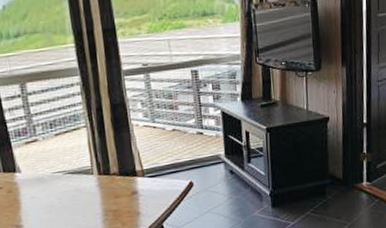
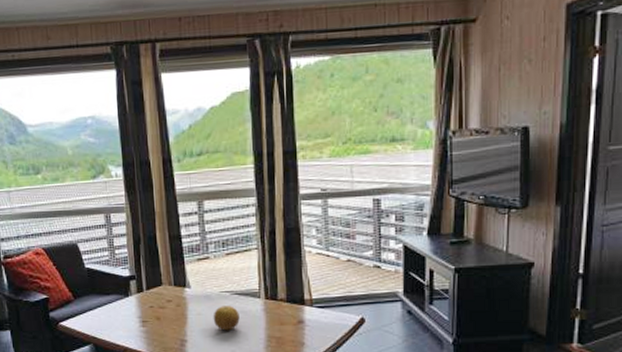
fruit: none [47,185,75,211] -> present [213,306,240,331]

